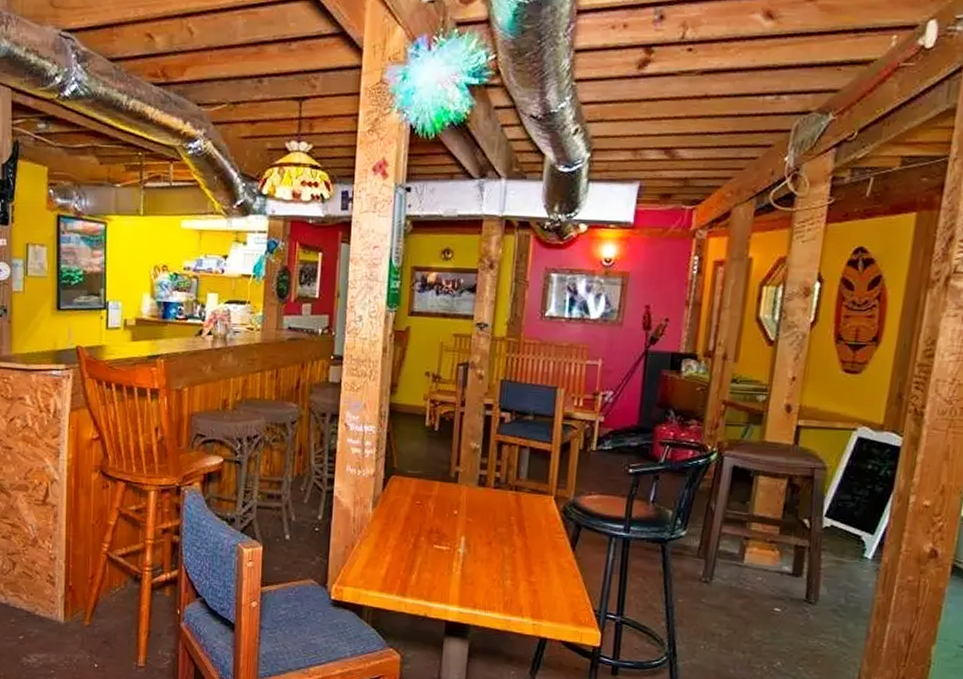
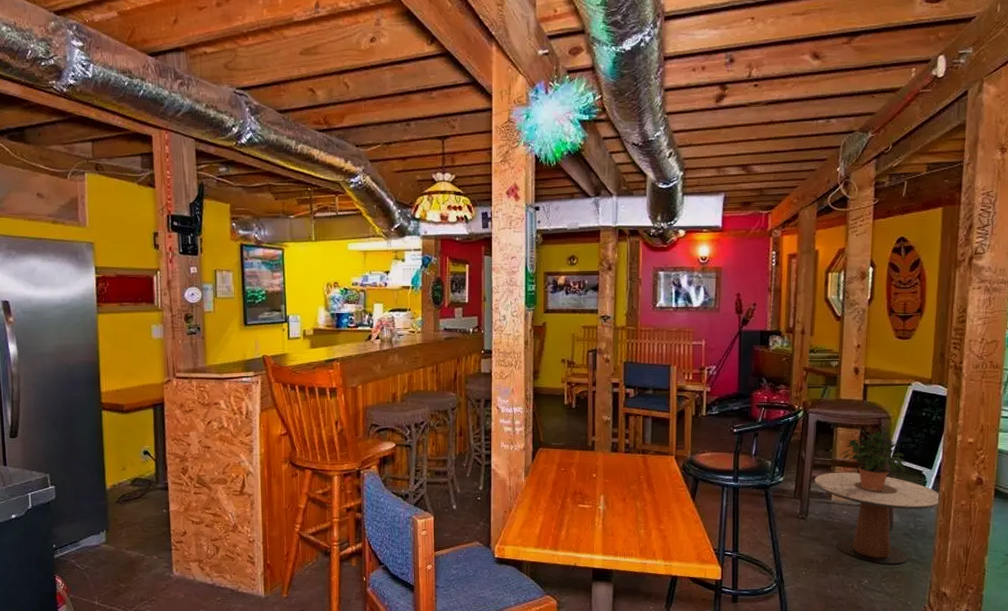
side table: none [724,529,883,647] -> present [814,472,941,565]
potted plant: none [758,477,843,557] -> present [839,425,907,492]

